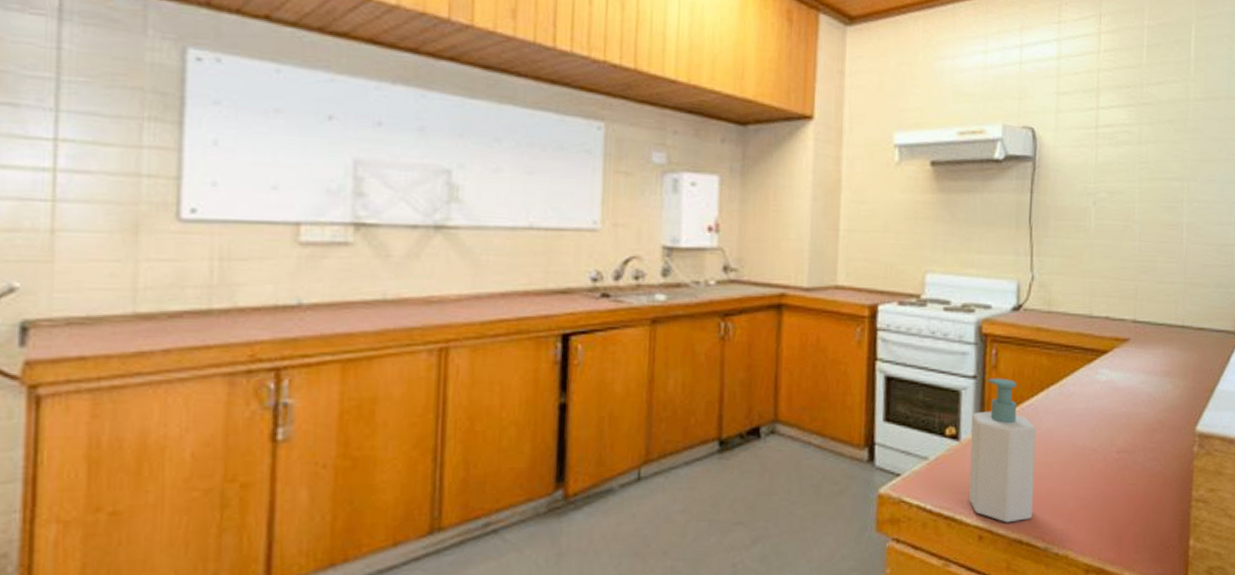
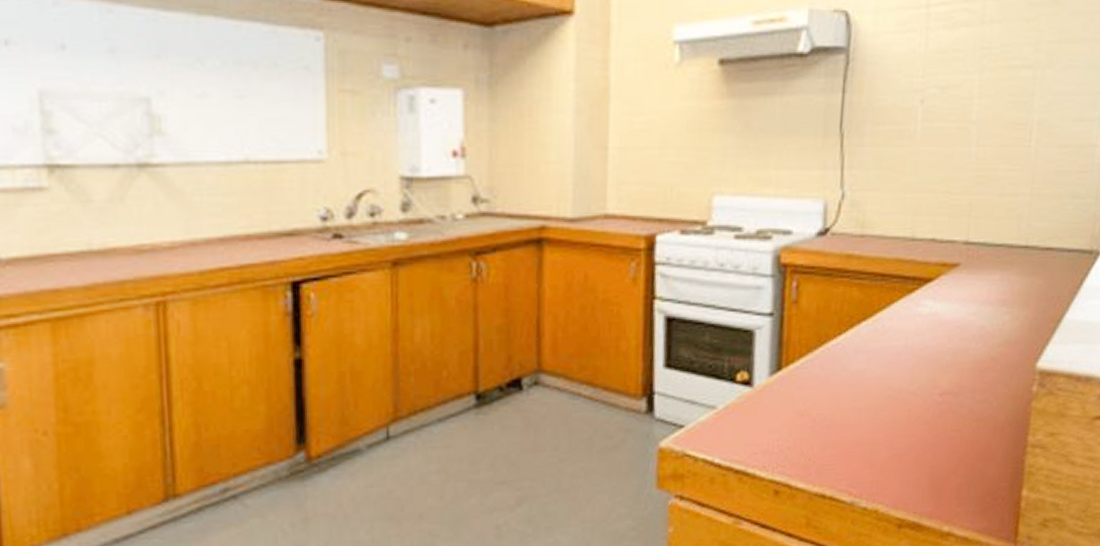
soap bottle: present [968,378,1037,523] -> none [763,314,844,476]

